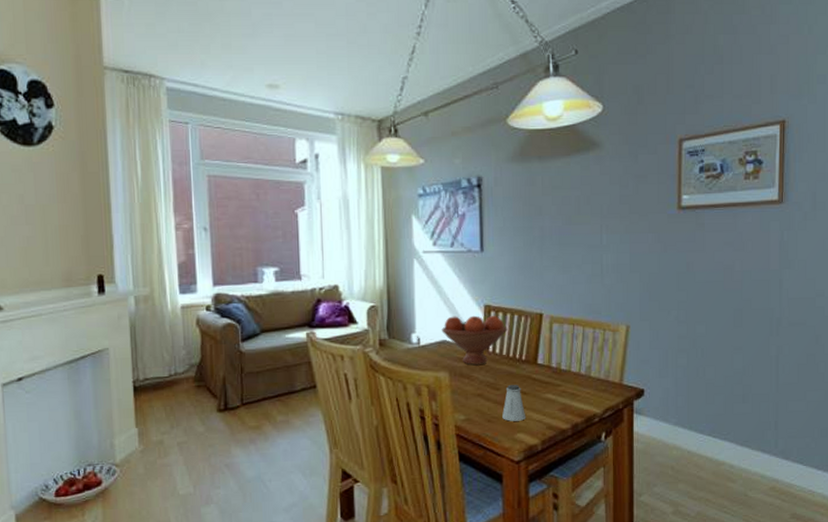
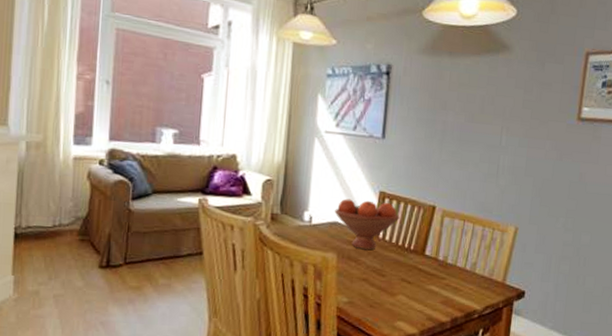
saltshaker: present [502,385,527,421] -> none [384,273,408,309]

